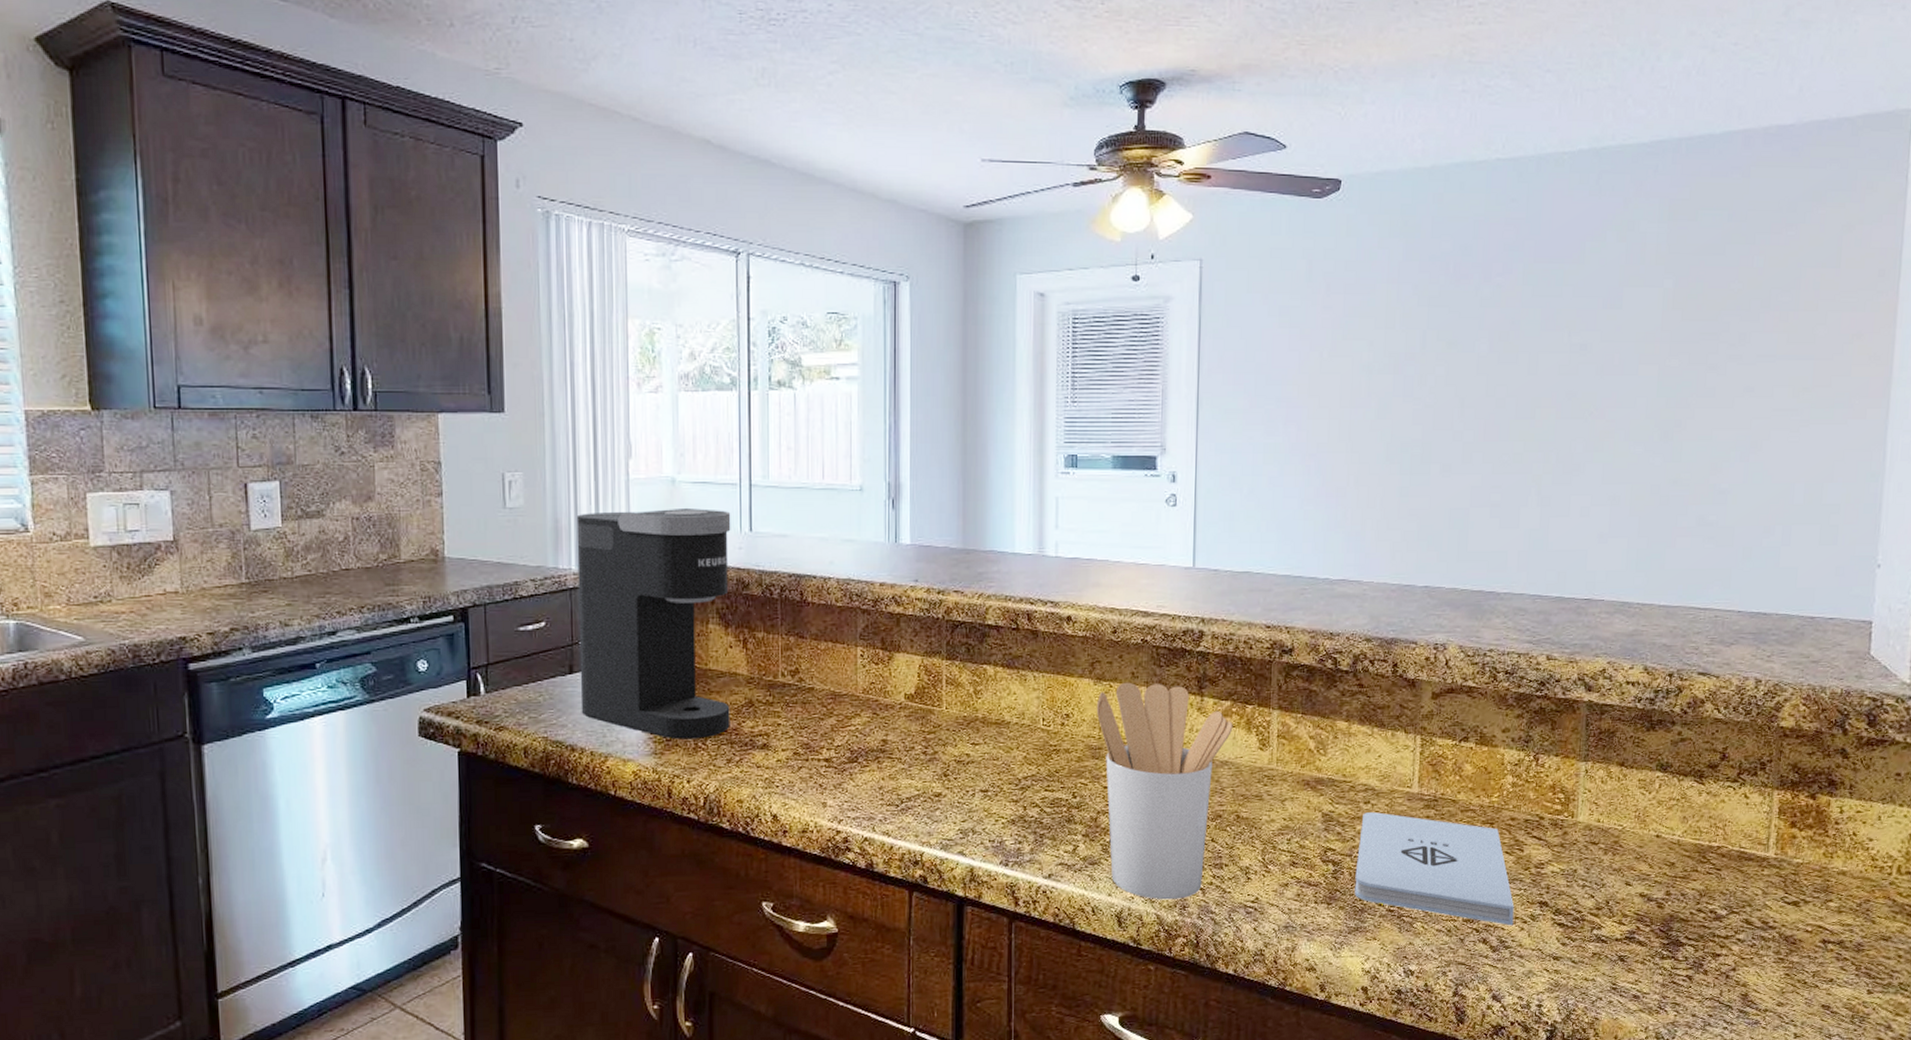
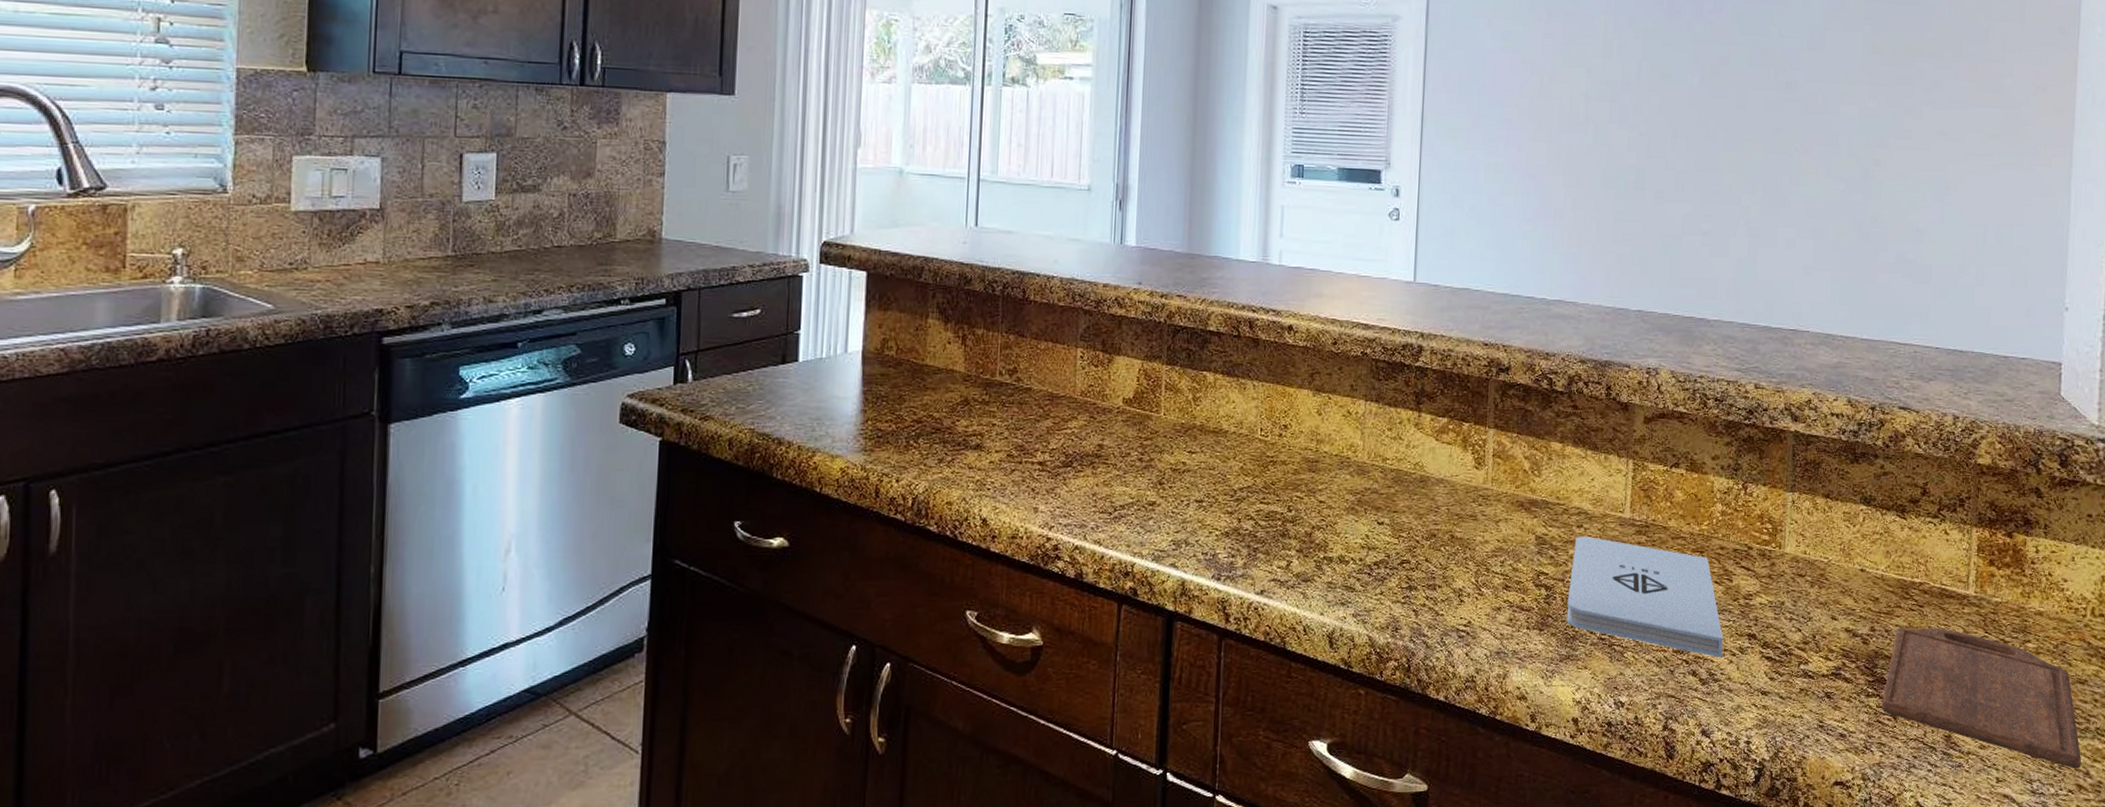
coffee maker: present [576,507,731,740] -> none [791,199,957,437]
utensil holder: present [1096,682,1233,900] -> none [1314,394,1450,621]
cutting board: none [1676,890,1883,1023] -> present [1881,627,2081,769]

